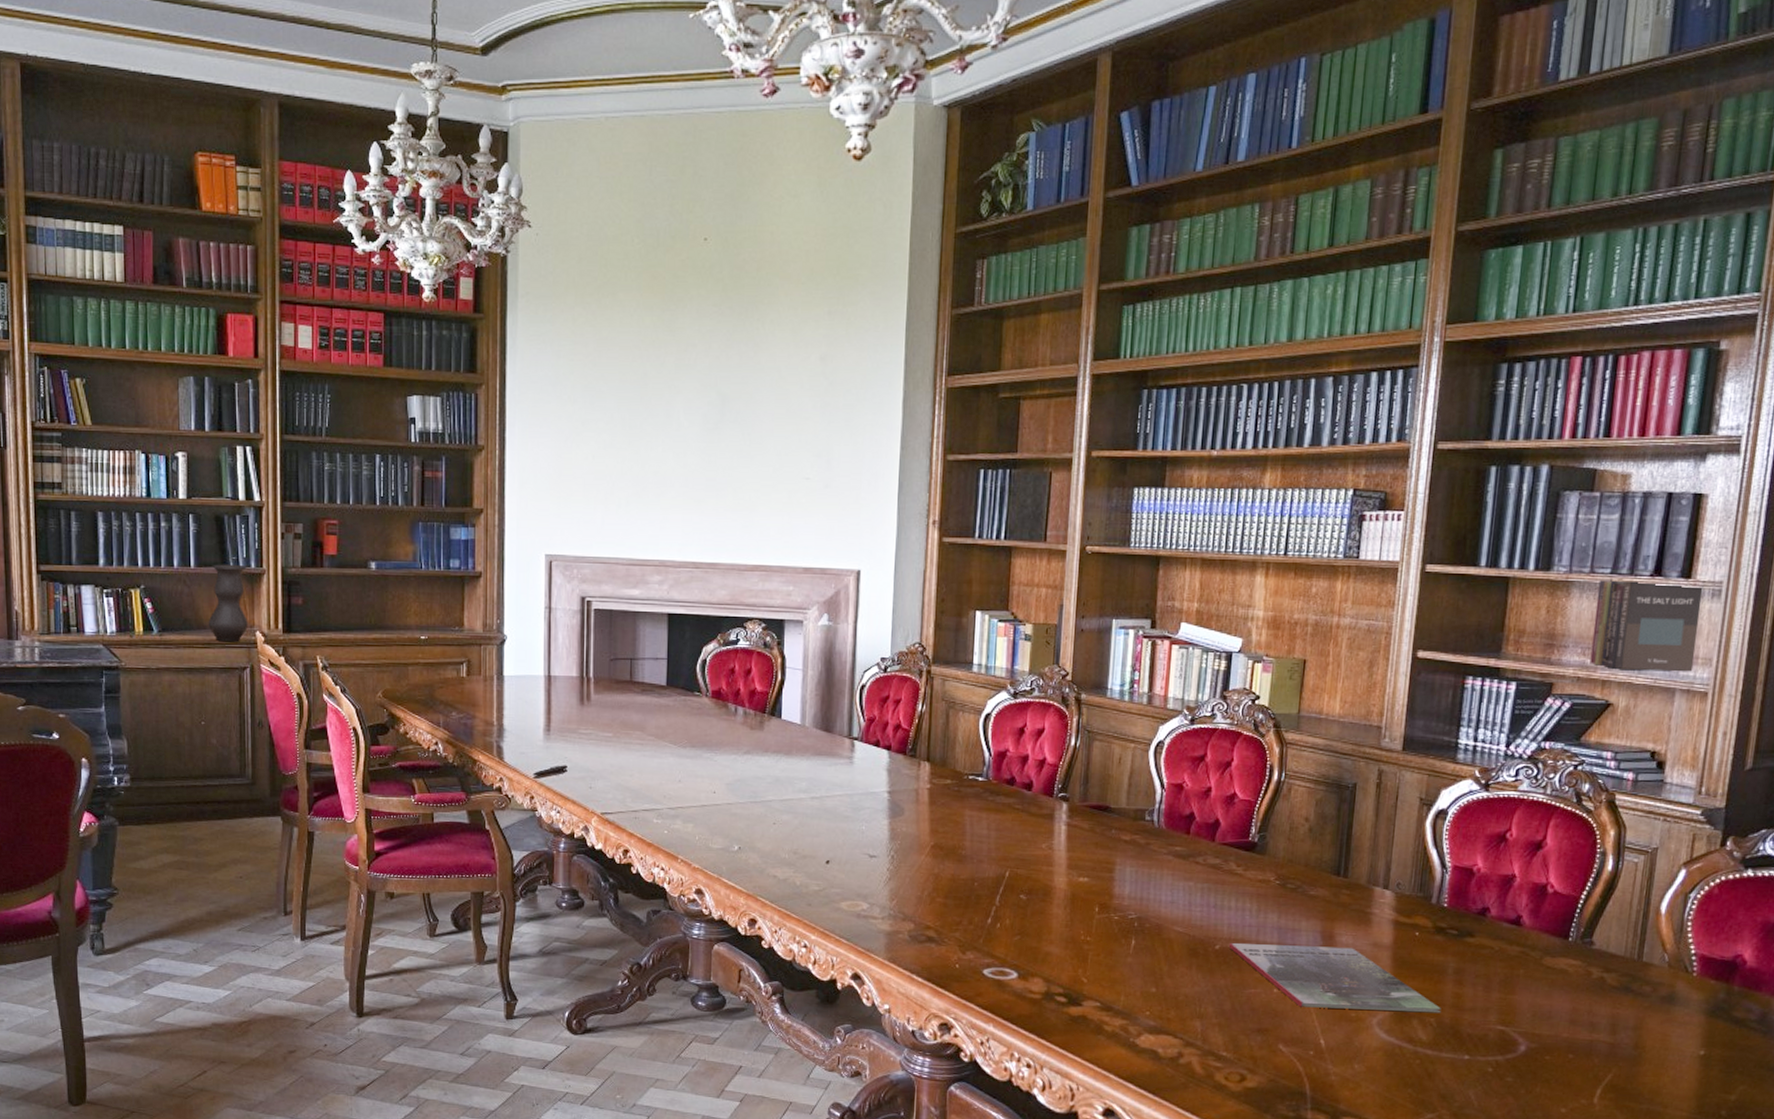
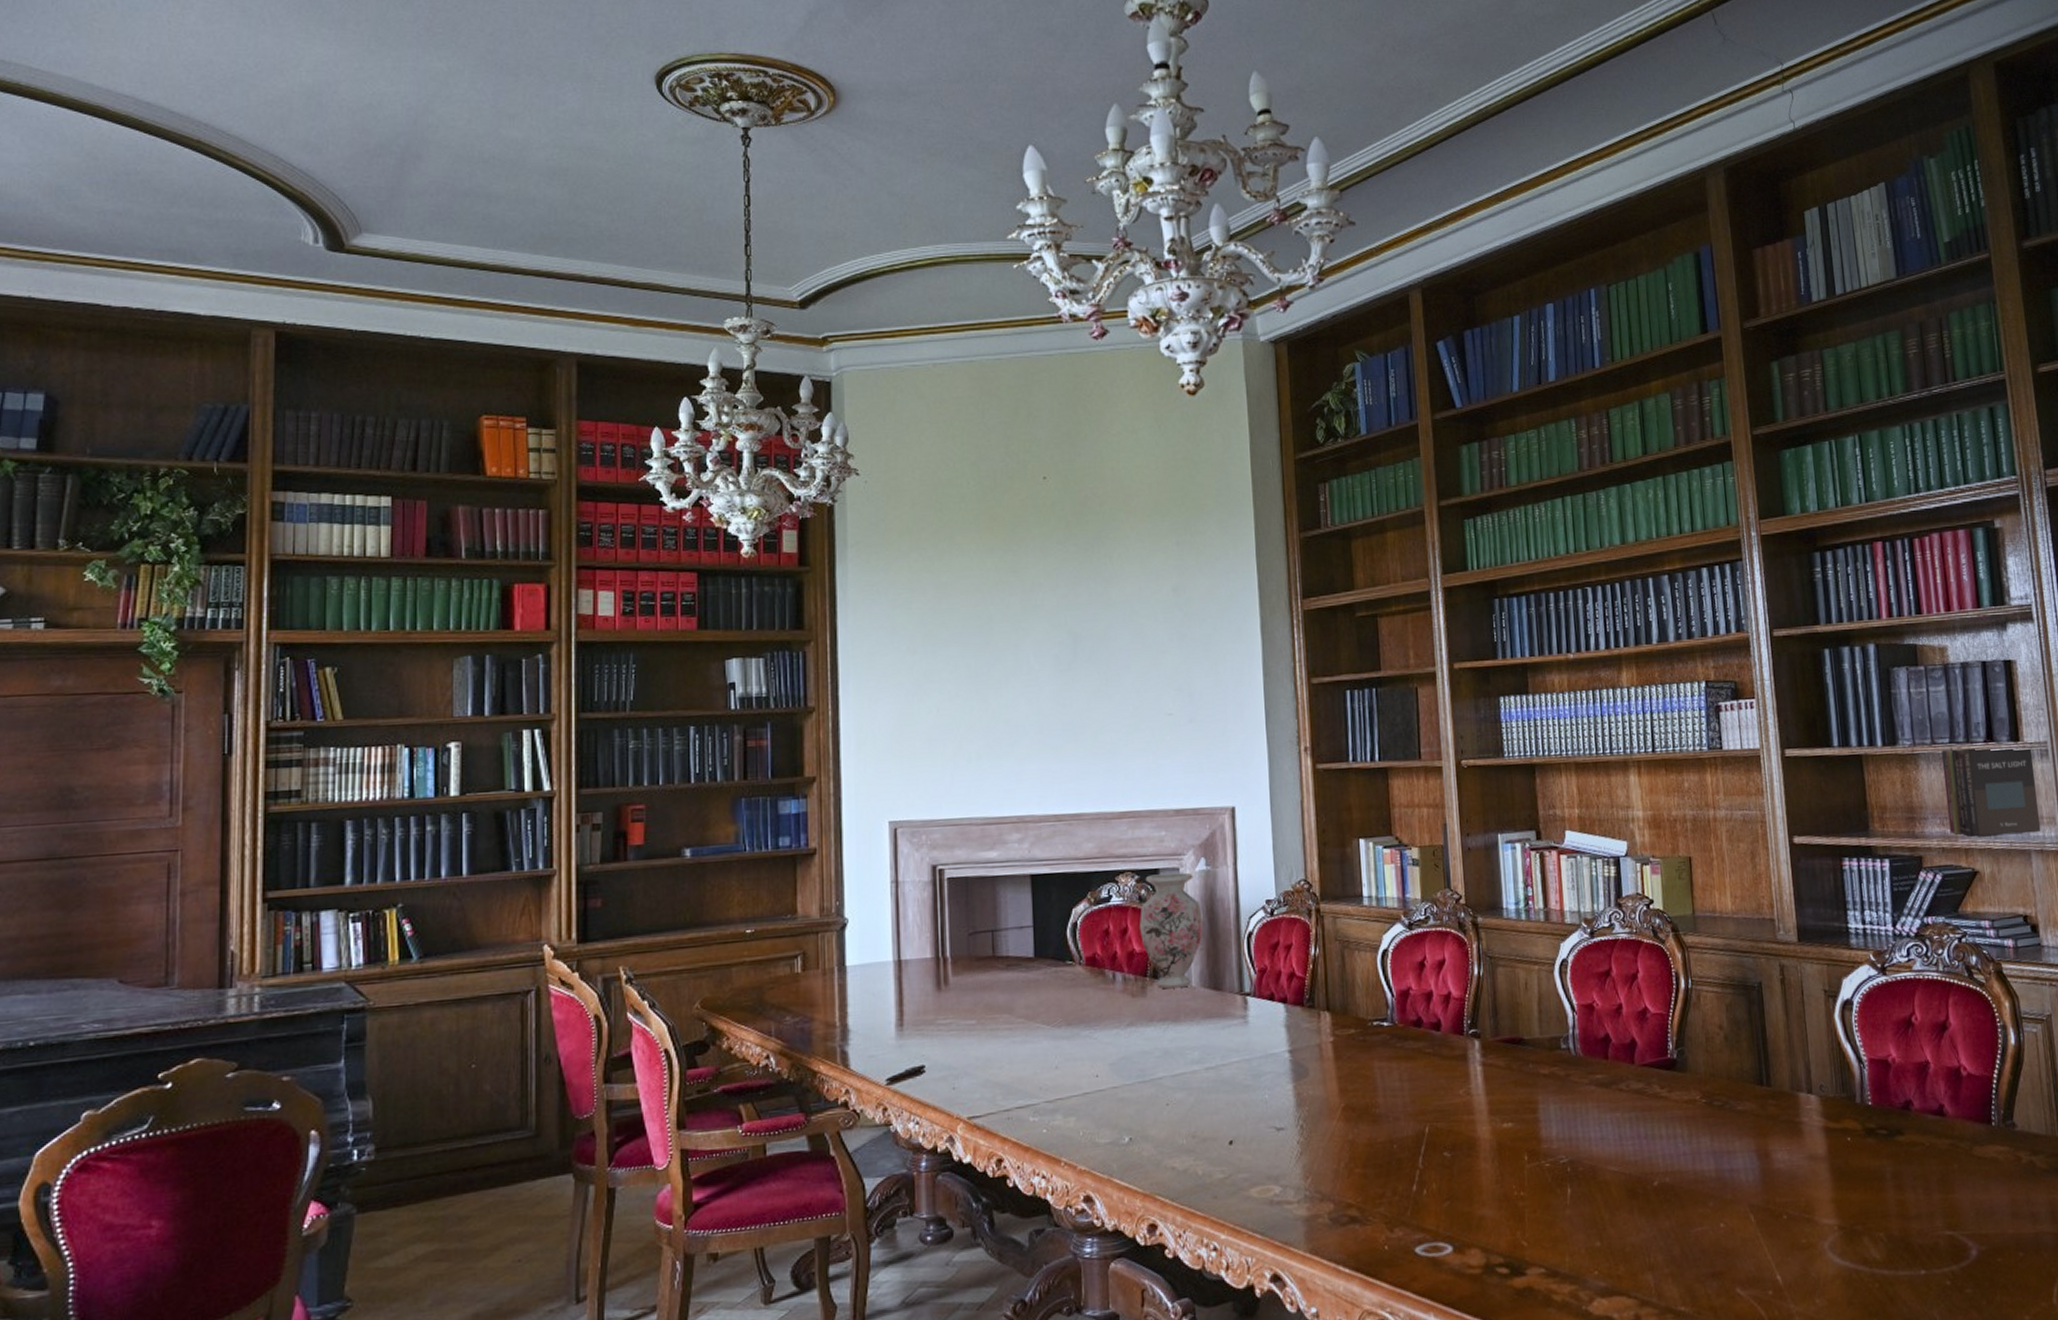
vase: present [208,564,248,642] -> none [483,867,533,963]
vase: none [762,624,821,727] -> present [1140,872,1203,990]
magazine: present [1228,942,1441,1013] -> none [1666,1164,1888,1241]

